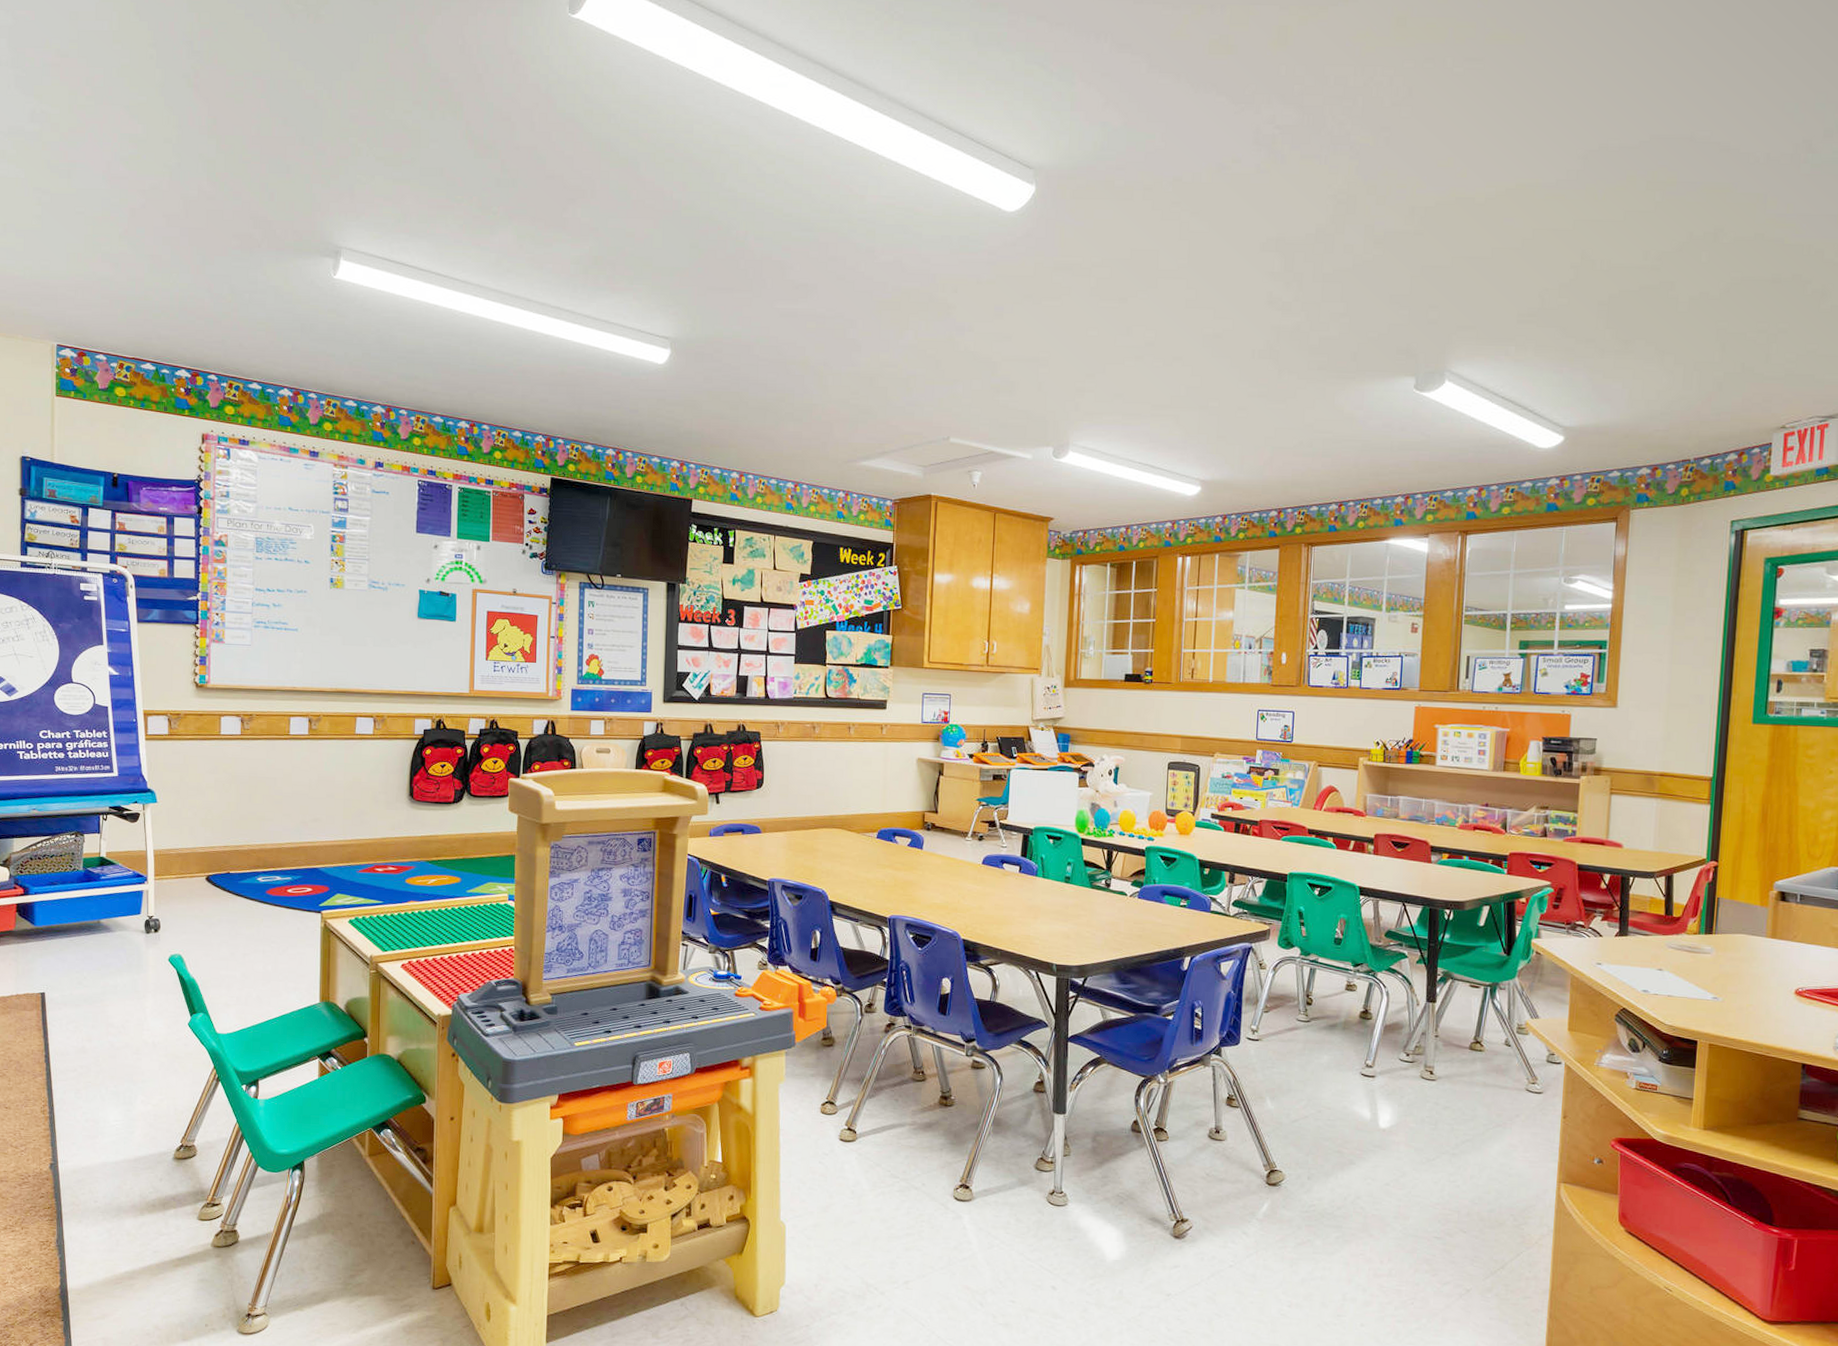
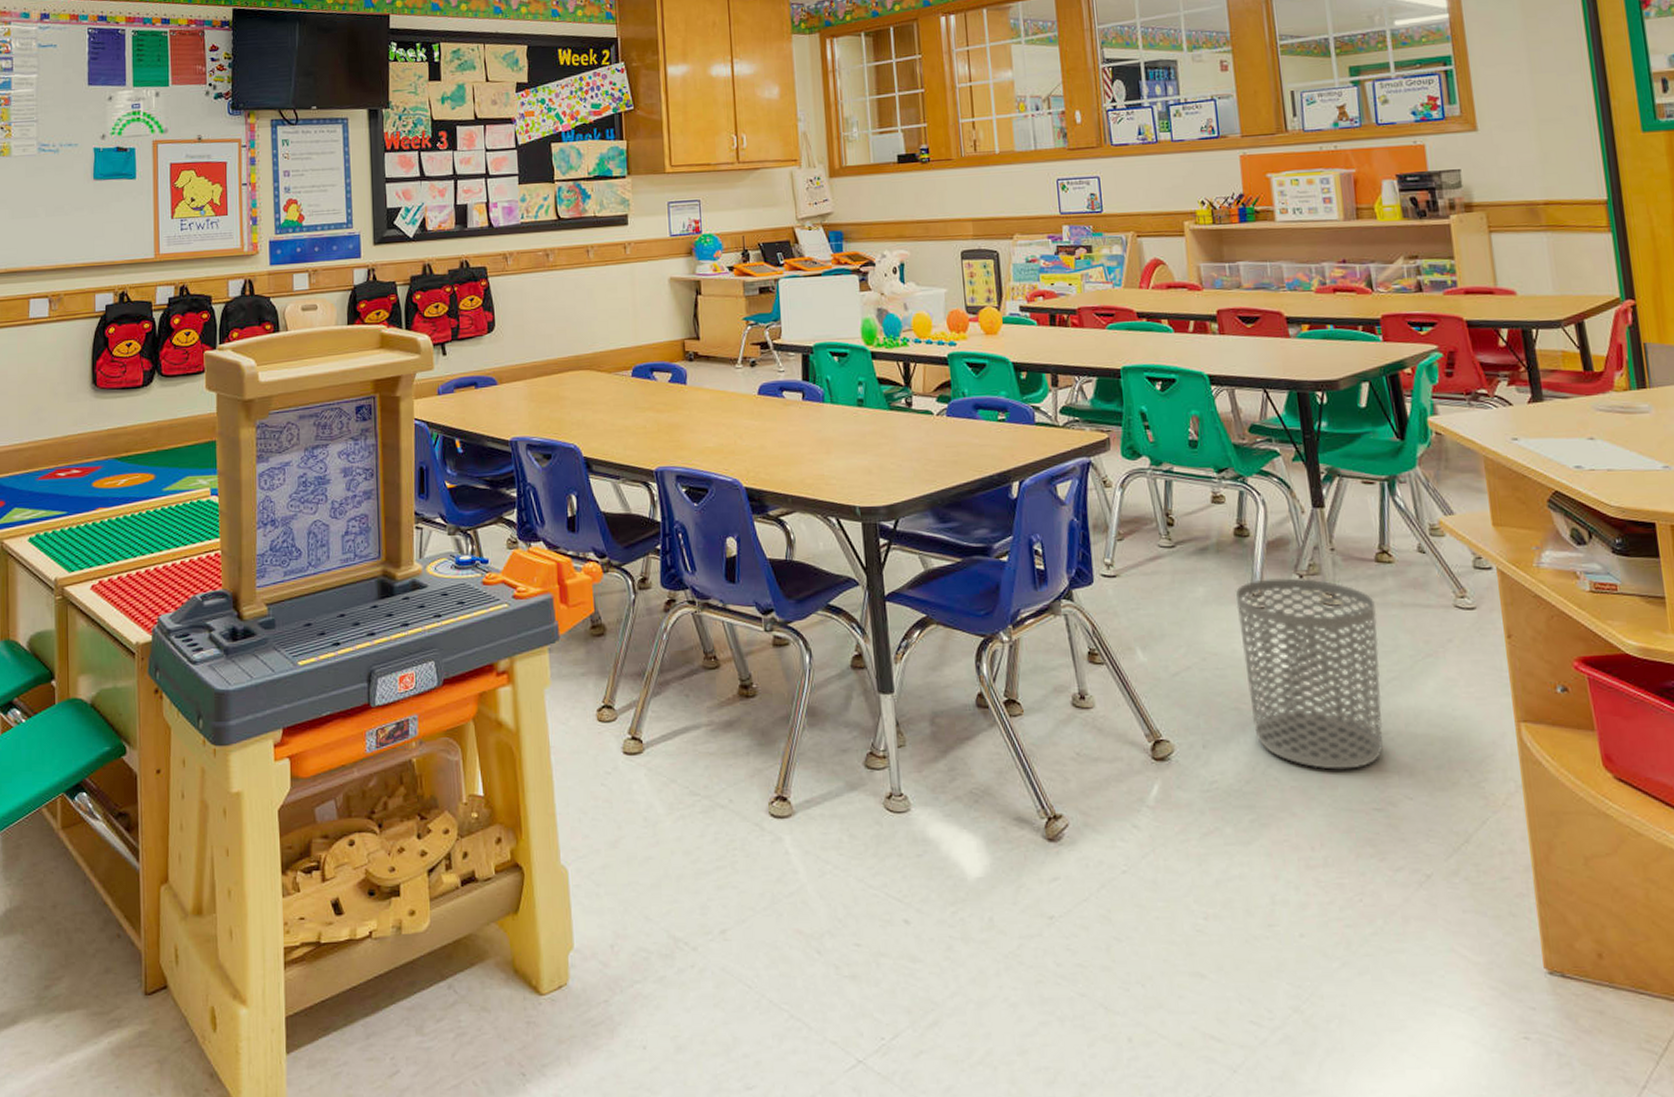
waste bin: none [1350,1054,1464,1206] -> present [1236,577,1384,770]

